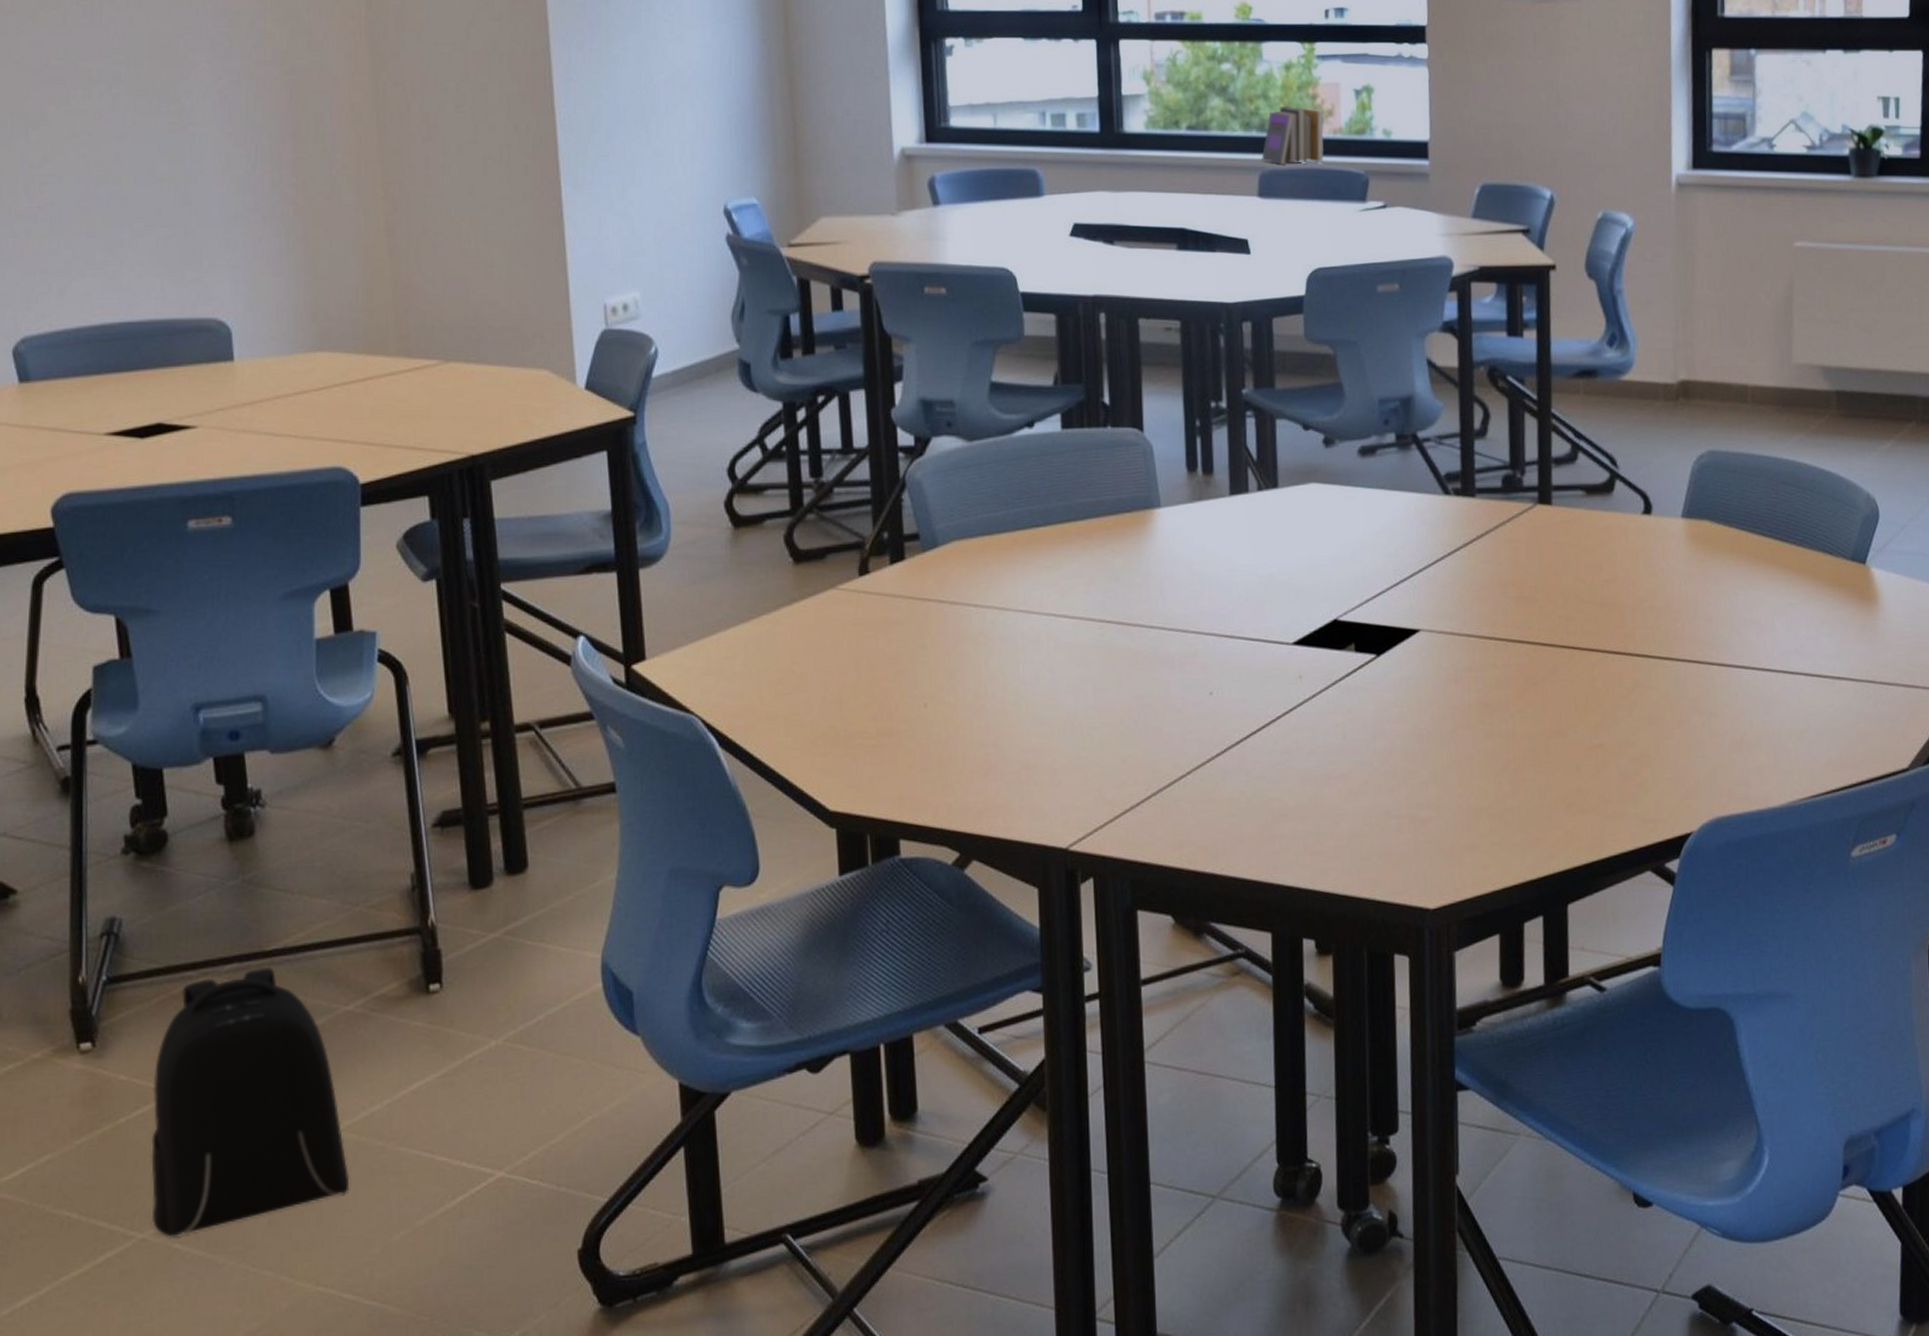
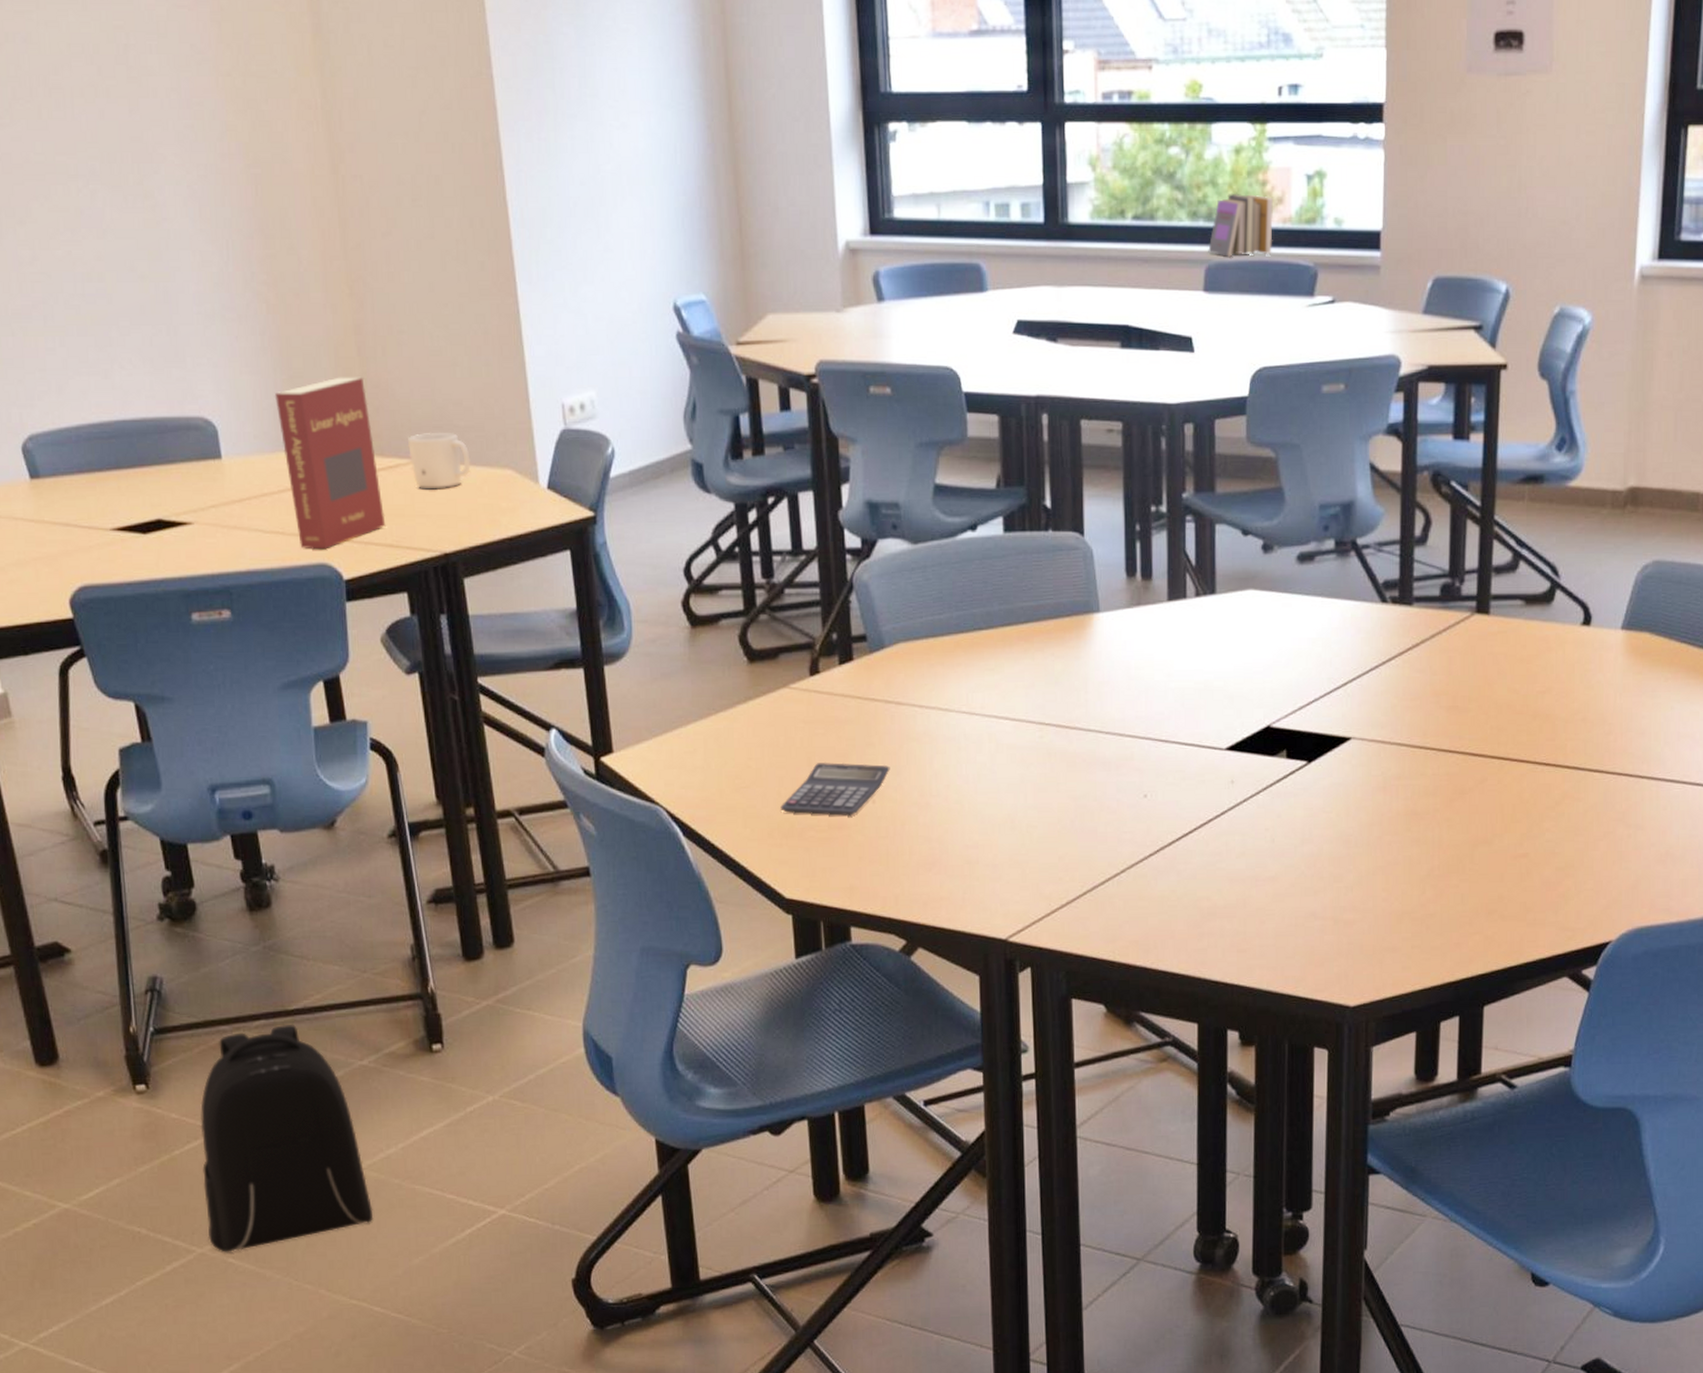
book: none [296,278,409,453] -> present [274,377,386,550]
mug: none [437,333,504,391] -> present [407,432,471,490]
calculator: none [825,665,943,721] -> present [780,762,890,816]

